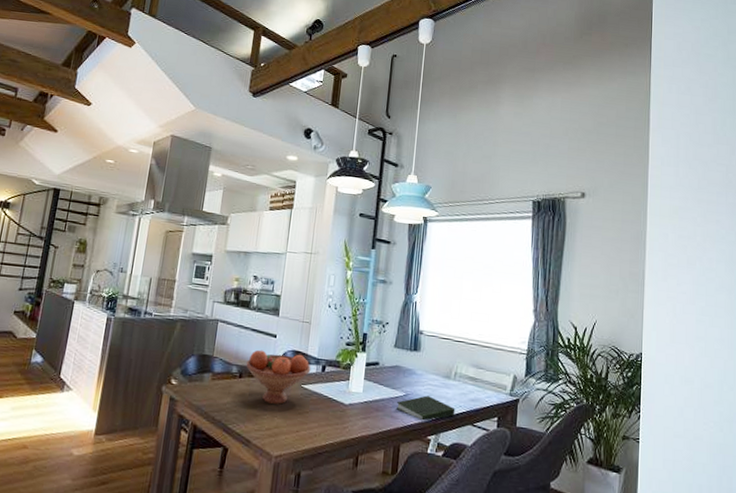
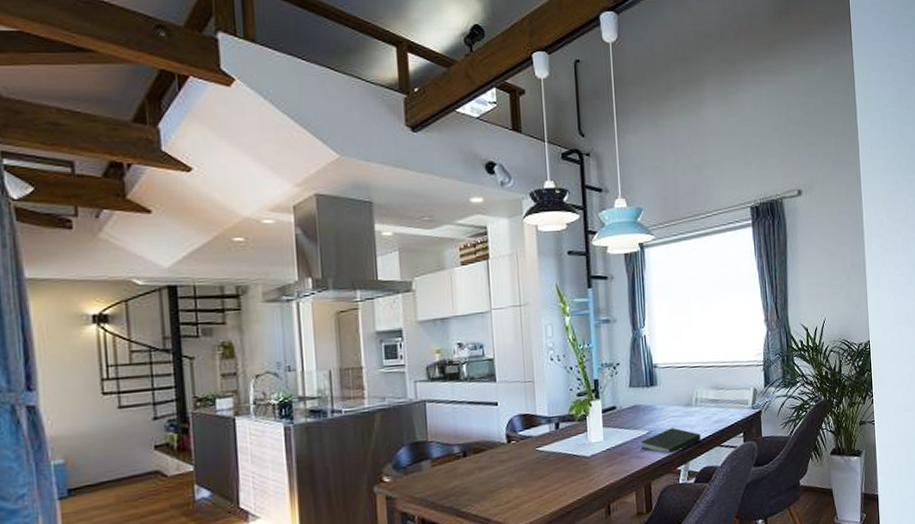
fruit bowl: present [246,349,311,404] -> none [468,416,544,476]

